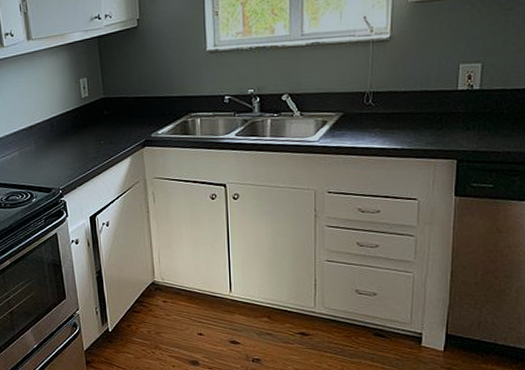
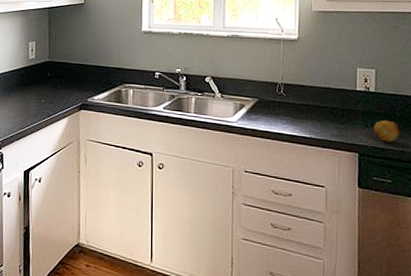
fruit: none [475,119,505,144] -> present [373,120,399,142]

